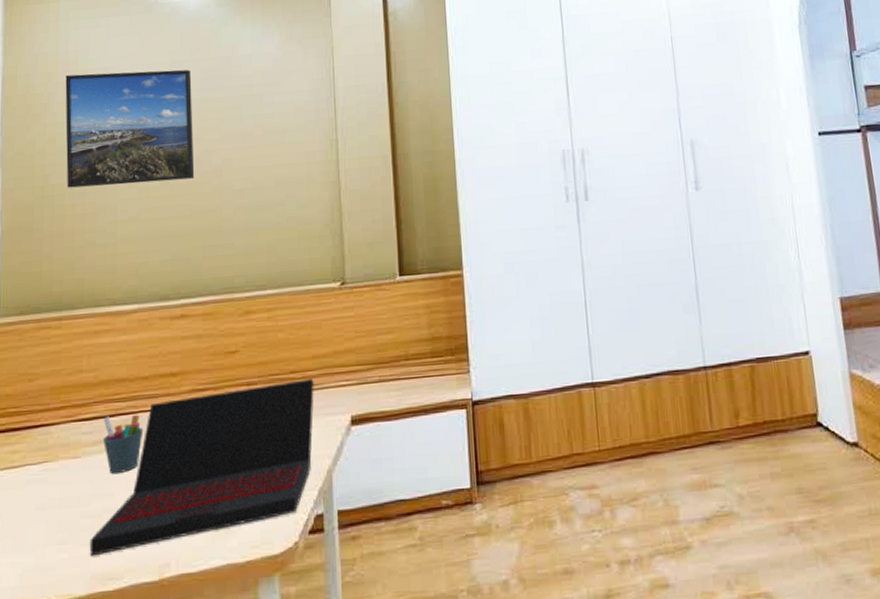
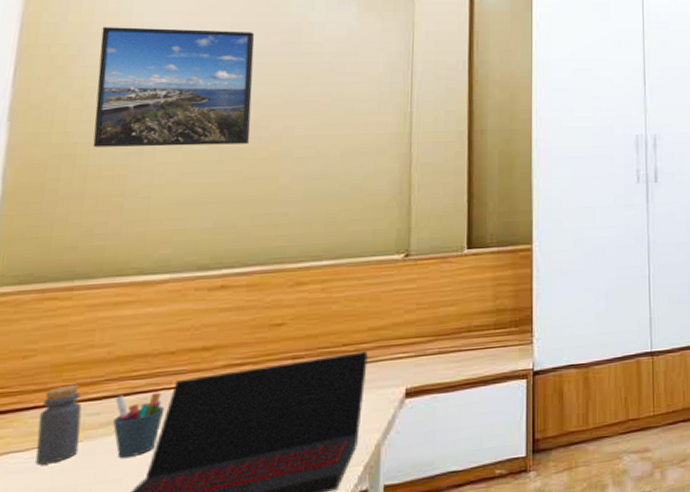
bottle: none [45,405,78,477] -> present [36,384,82,465]

